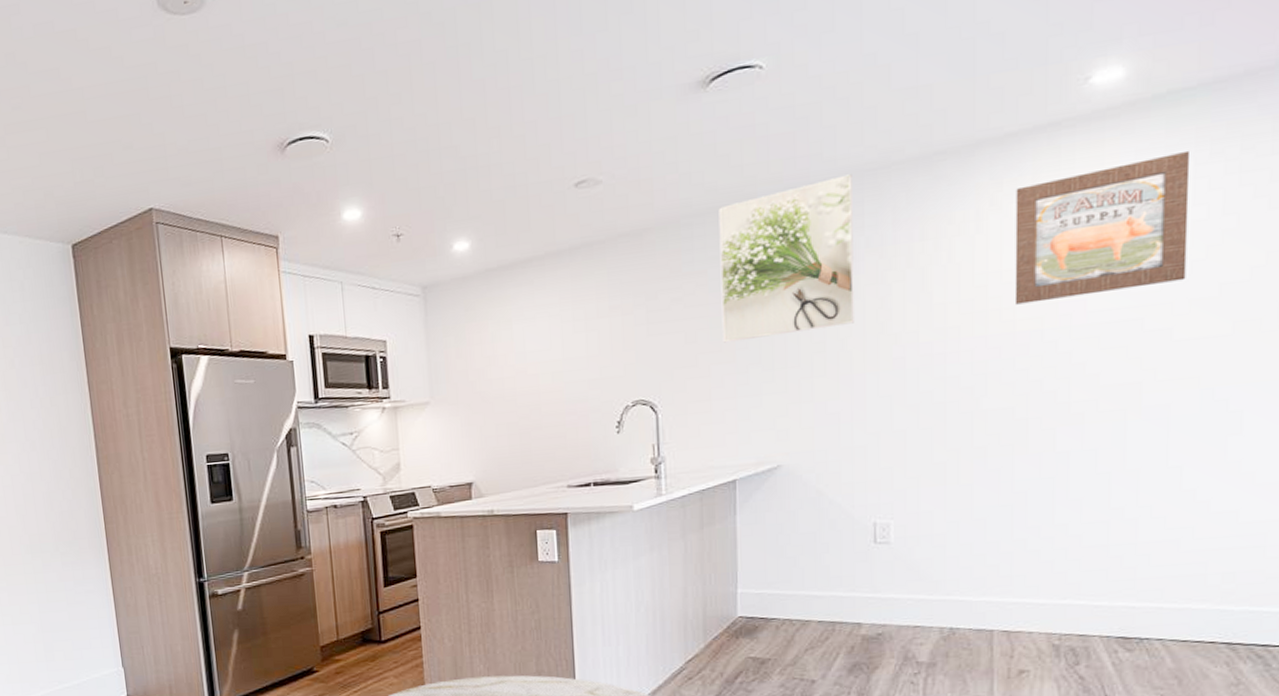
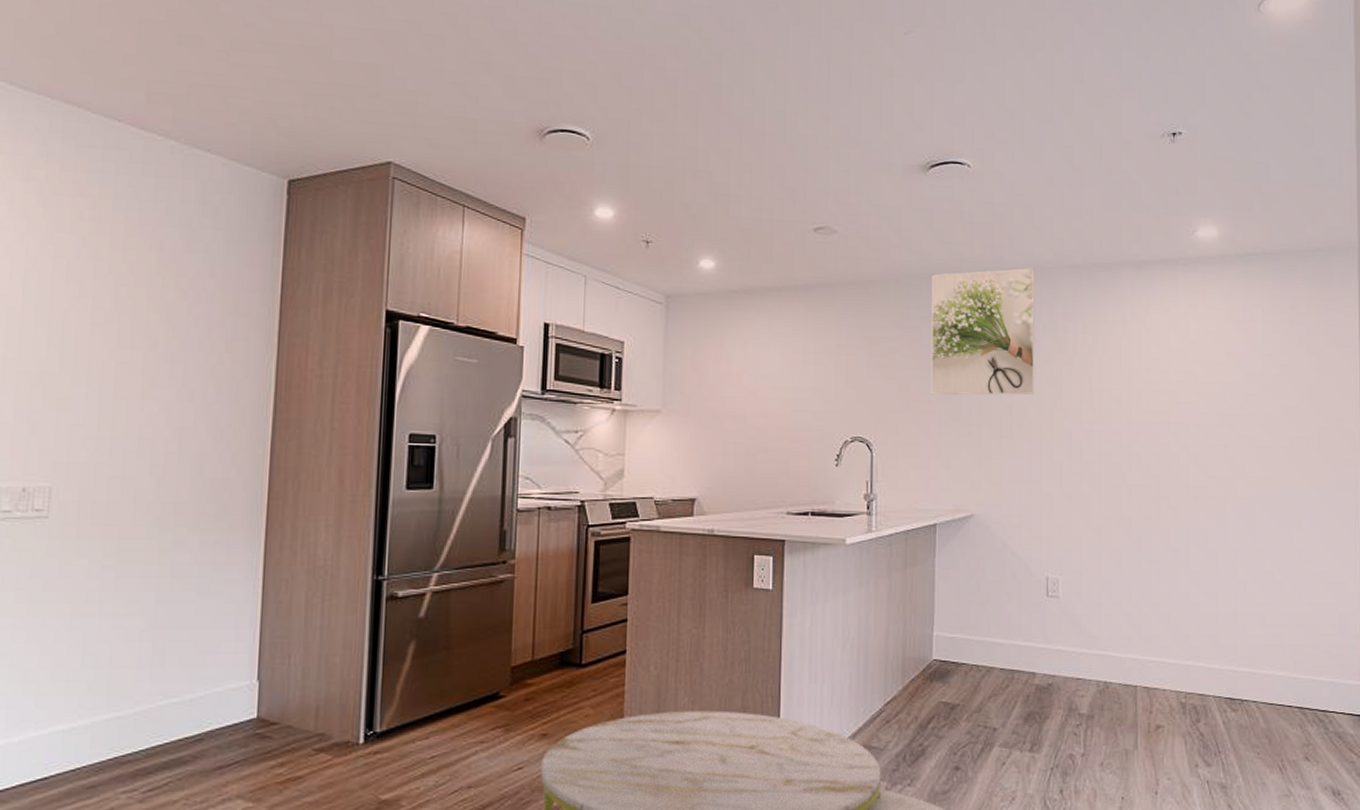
wall art: present [1014,150,1191,305] -> none [1149,300,1261,400]

